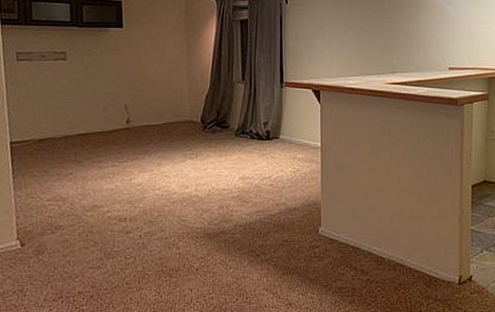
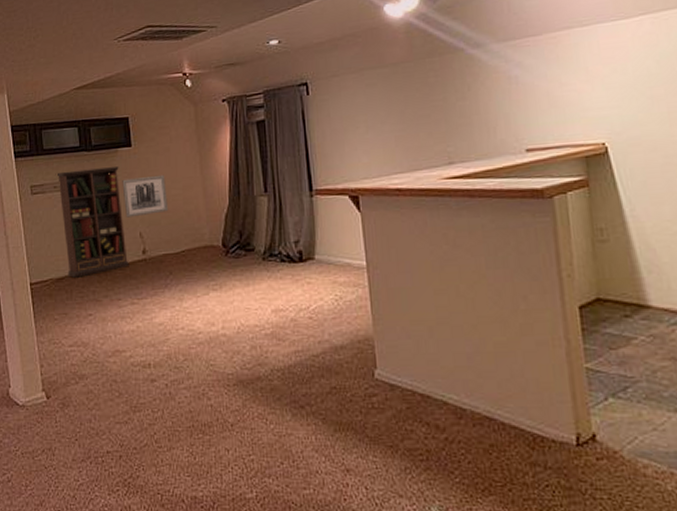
bookcase: none [43,42,113,140] -> present [55,167,129,278]
wall art: none [111,55,154,91] -> present [122,174,168,218]

